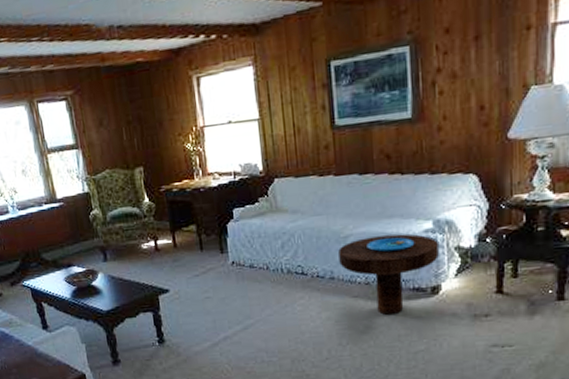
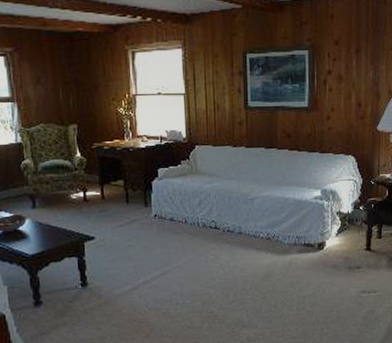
side table: present [338,234,439,315] -> none [246,199,324,265]

